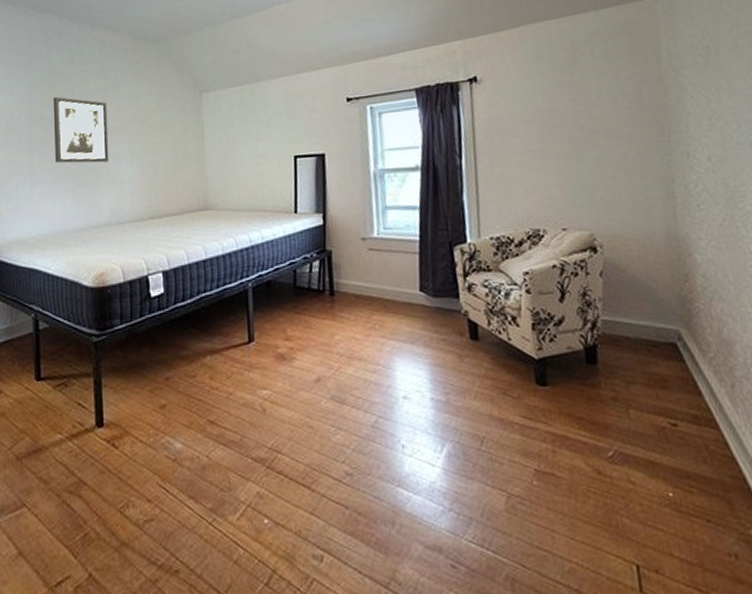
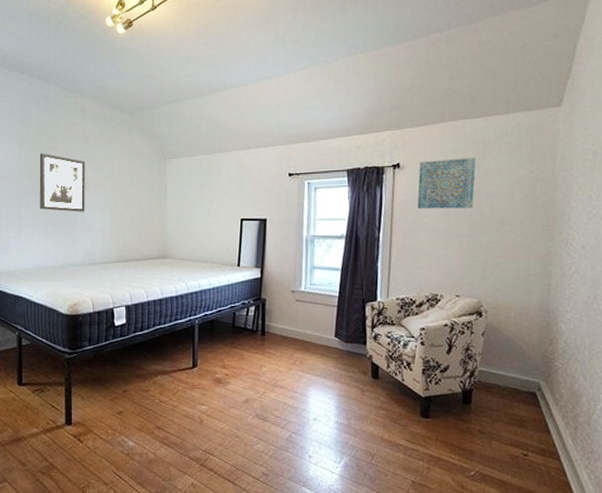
wall art: none [499,63,570,129] -> present [417,158,476,210]

